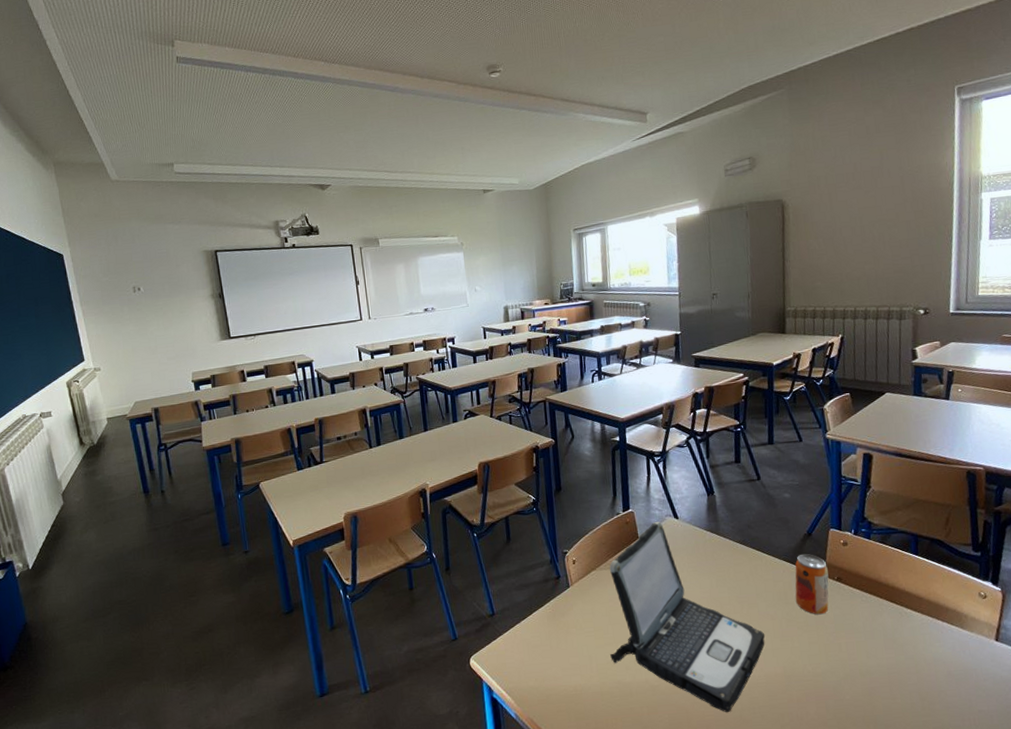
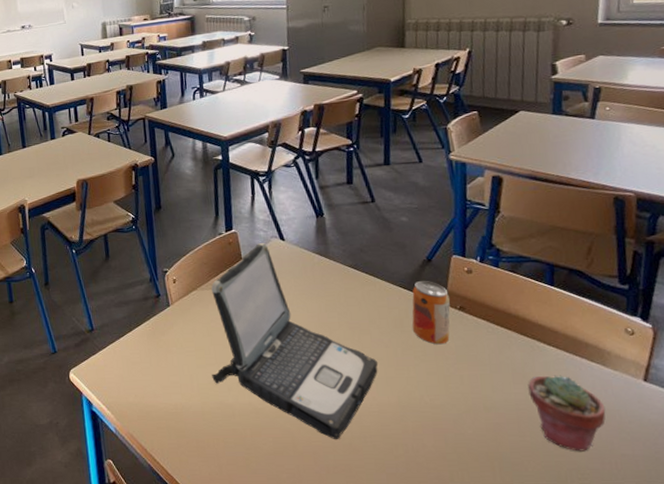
potted succulent: none [897,638,965,711] -> present [528,375,606,452]

